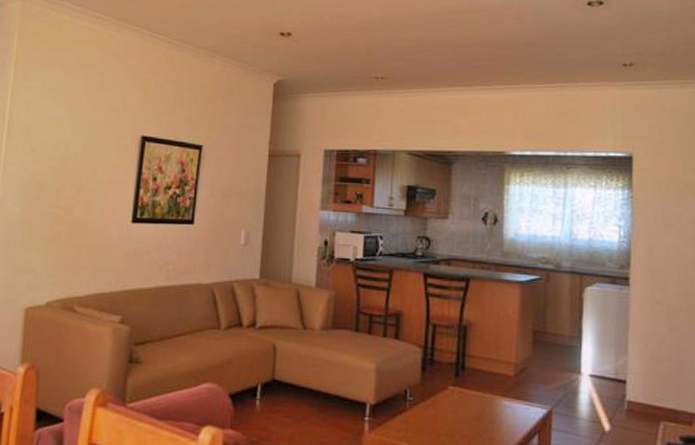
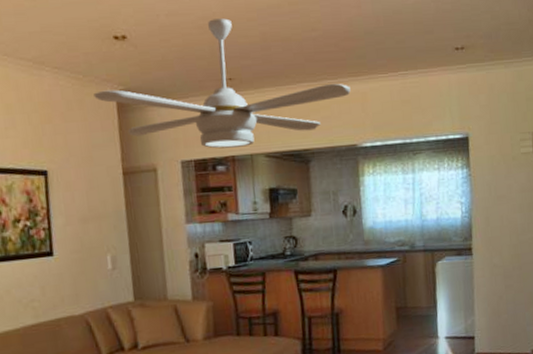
ceiling fan: none [254,23,503,142] -> present [93,18,351,149]

